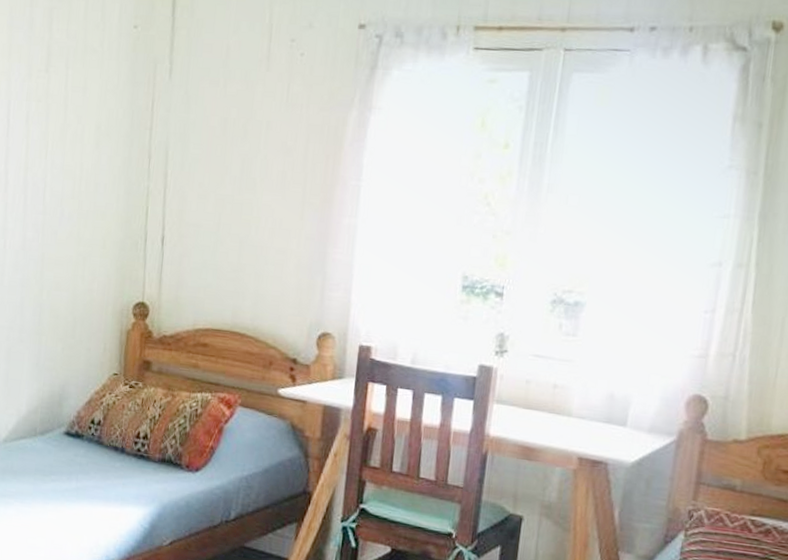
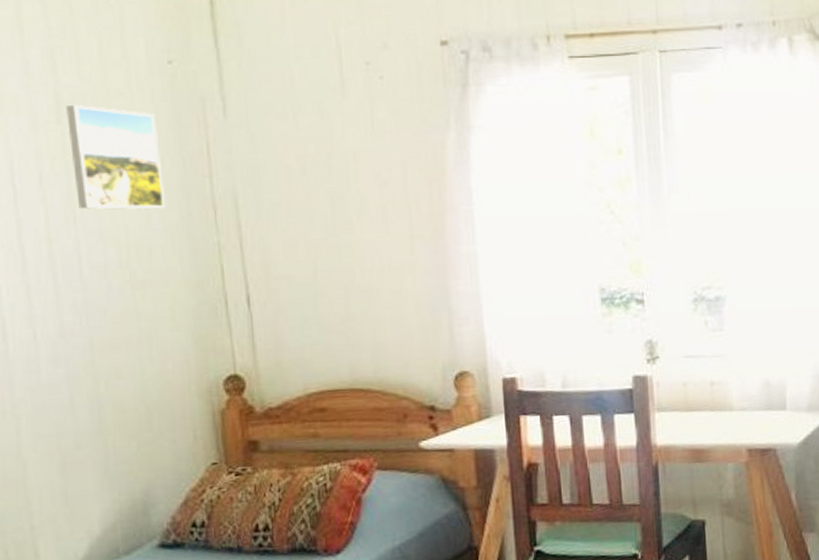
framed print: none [50,58,117,153] -> present [66,105,165,210]

